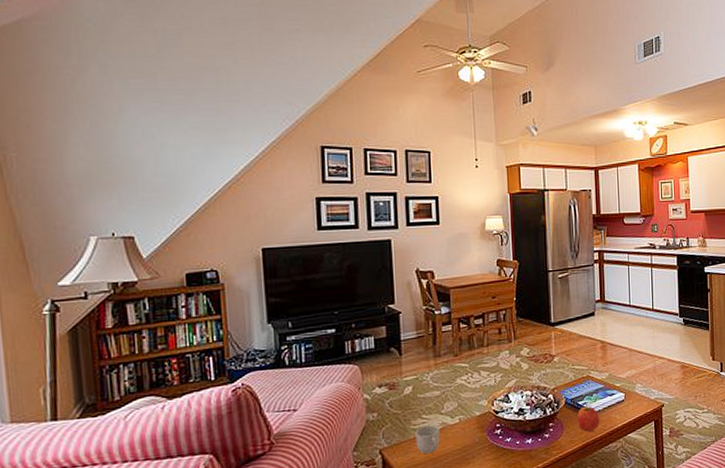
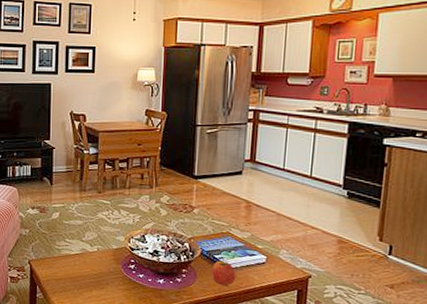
mug: present [415,425,440,454] -> none [59,248,79,273]

